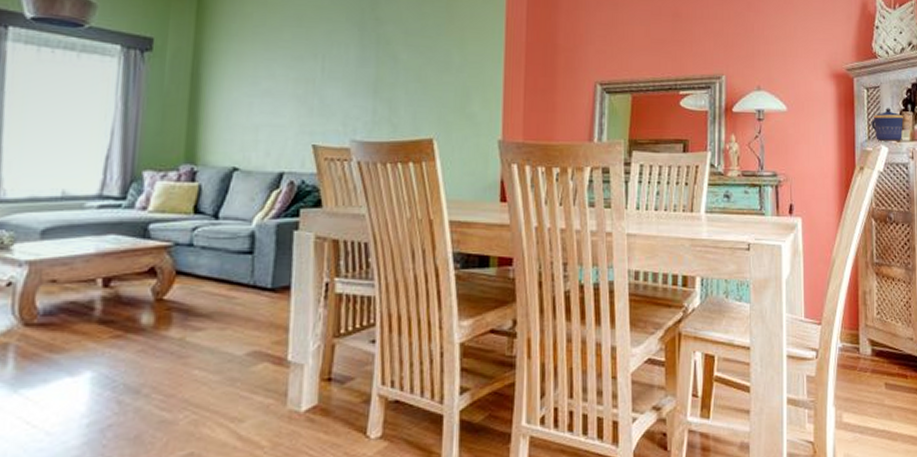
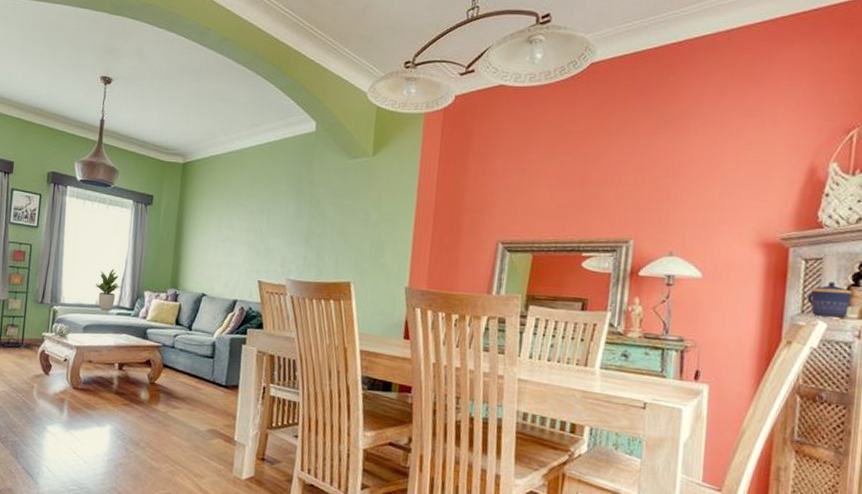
potted plant: none [60,143,107,204] -> present [95,269,123,311]

